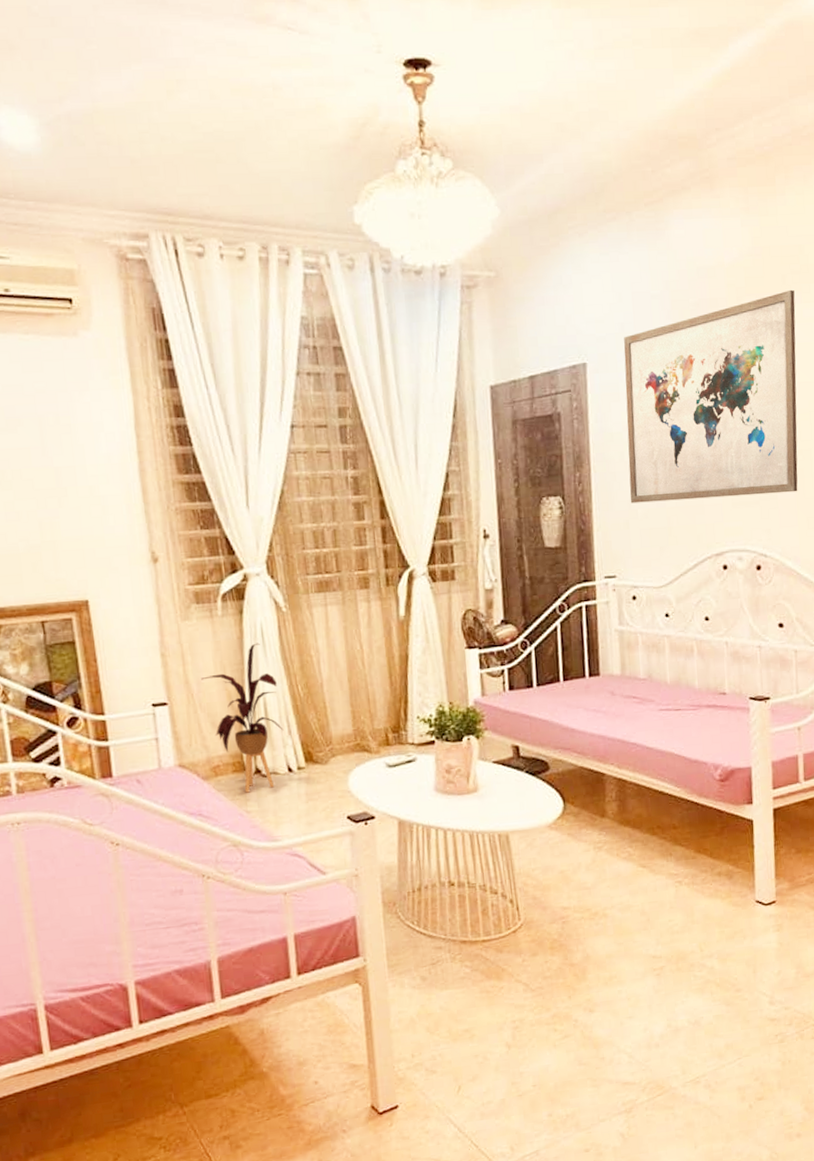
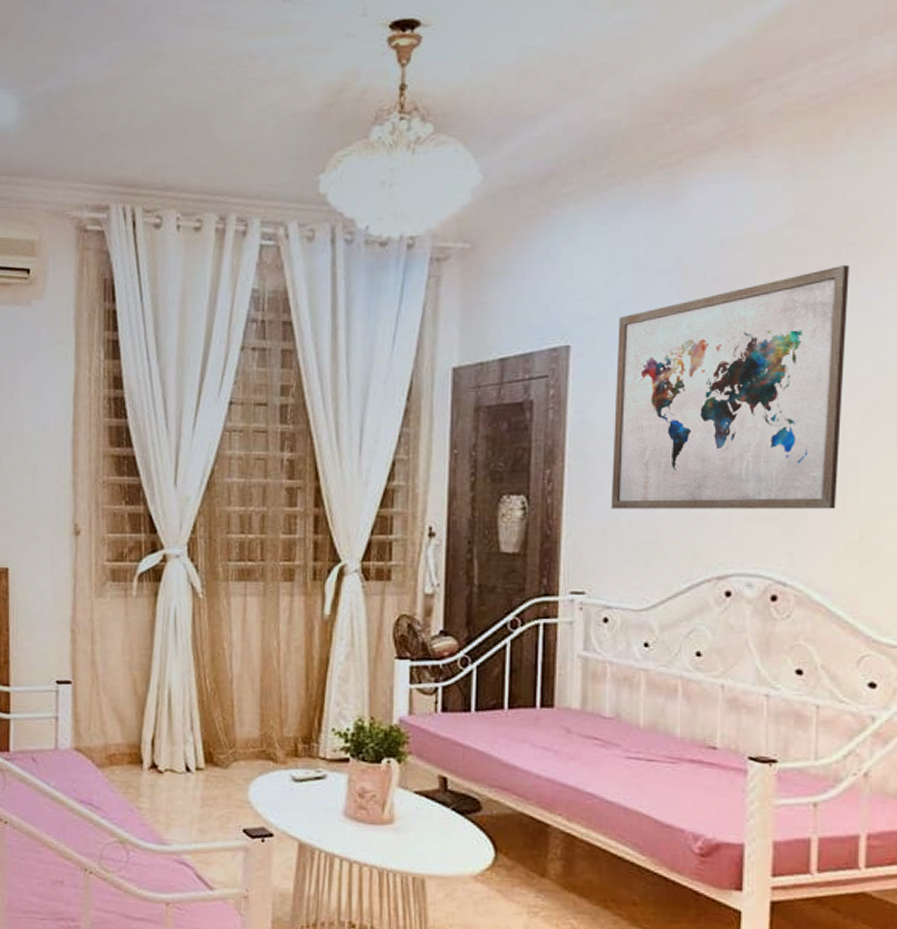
house plant: present [201,643,284,793] -> none [108,628,186,788]

